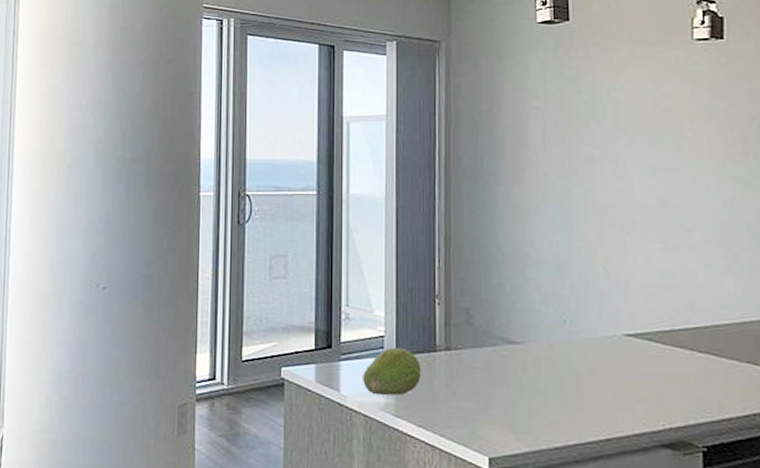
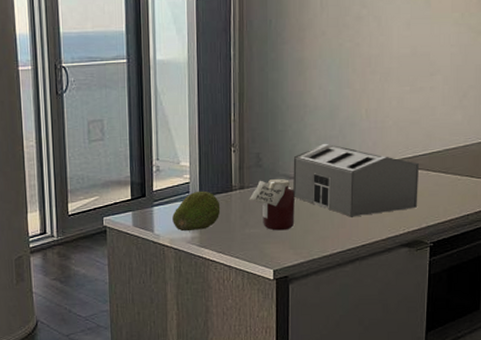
jar: none [457,341,516,408] -> present [249,178,295,231]
toaster: none [512,303,681,401] -> present [293,143,420,217]

